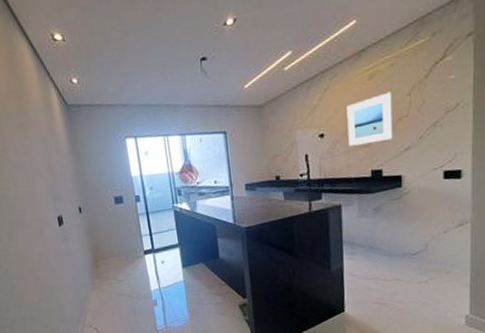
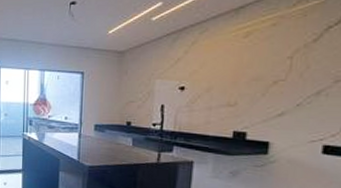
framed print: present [347,91,393,146] -> none [211,52,269,104]

